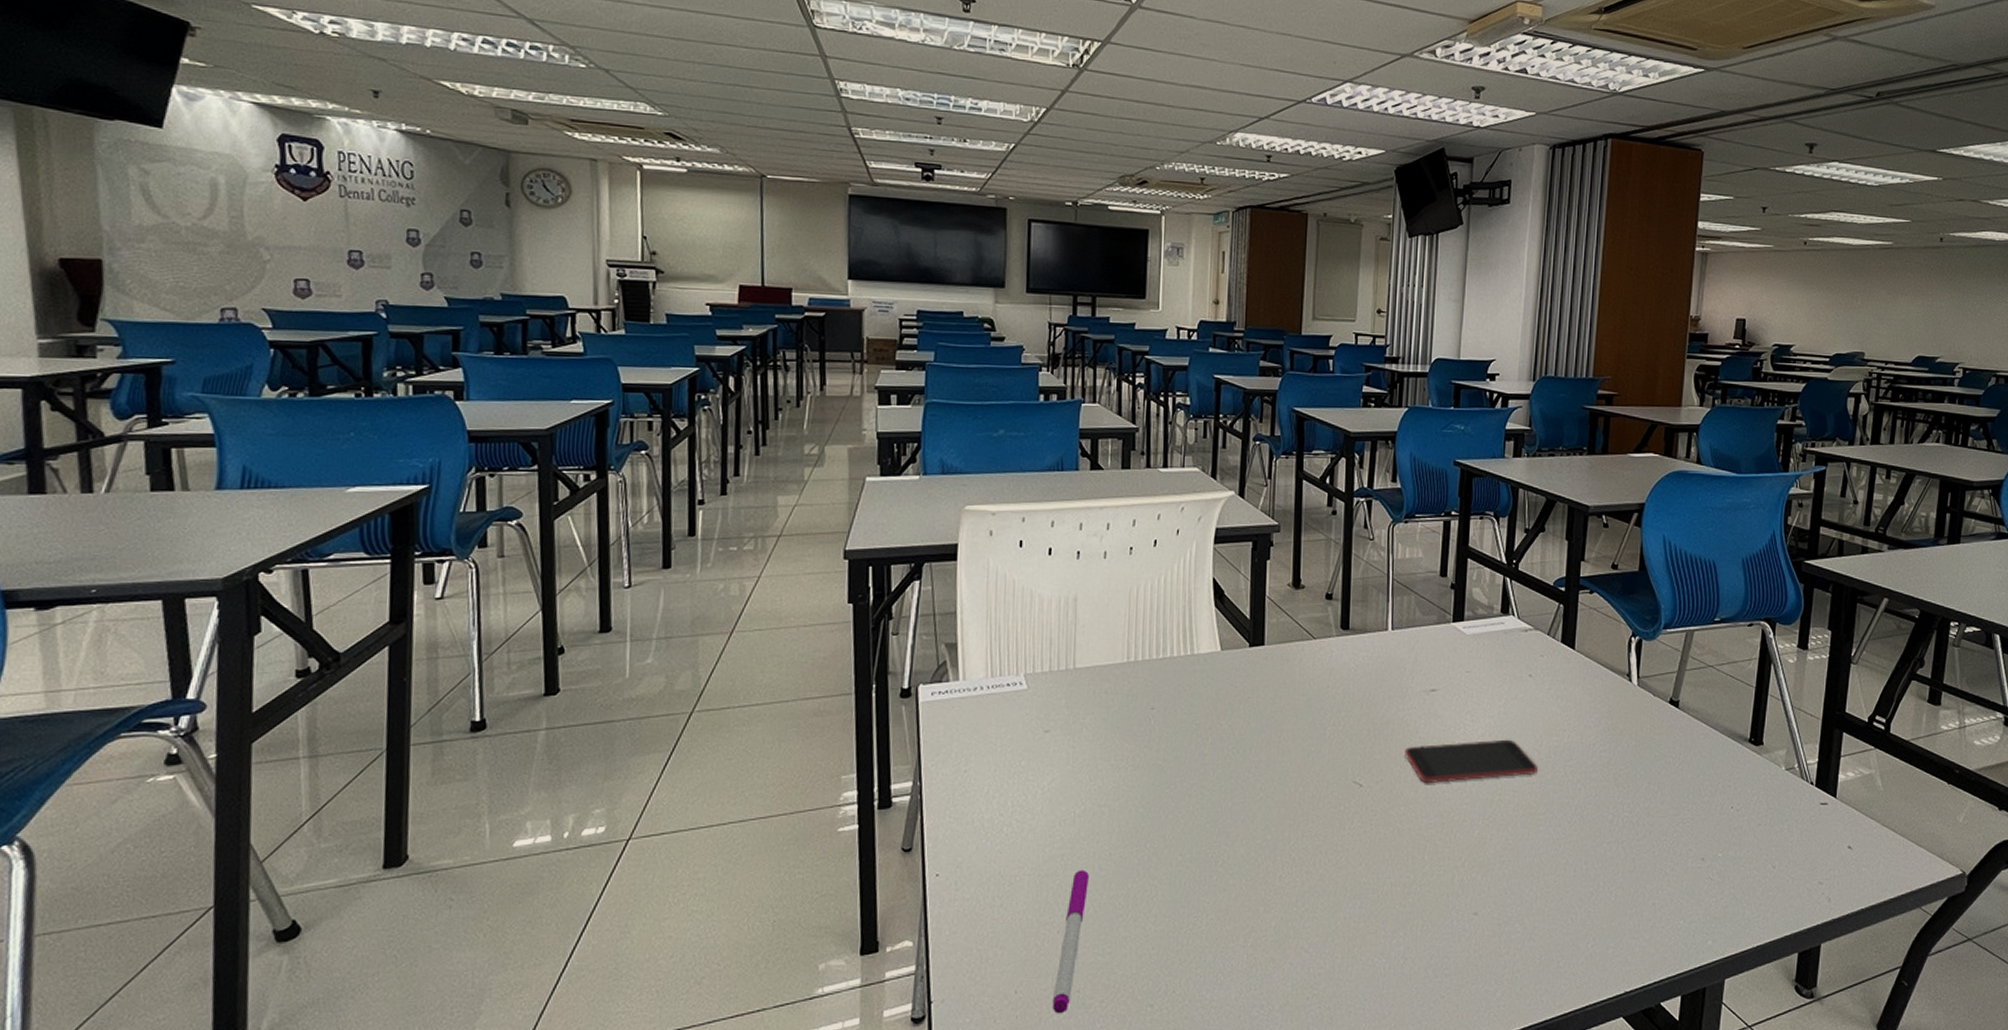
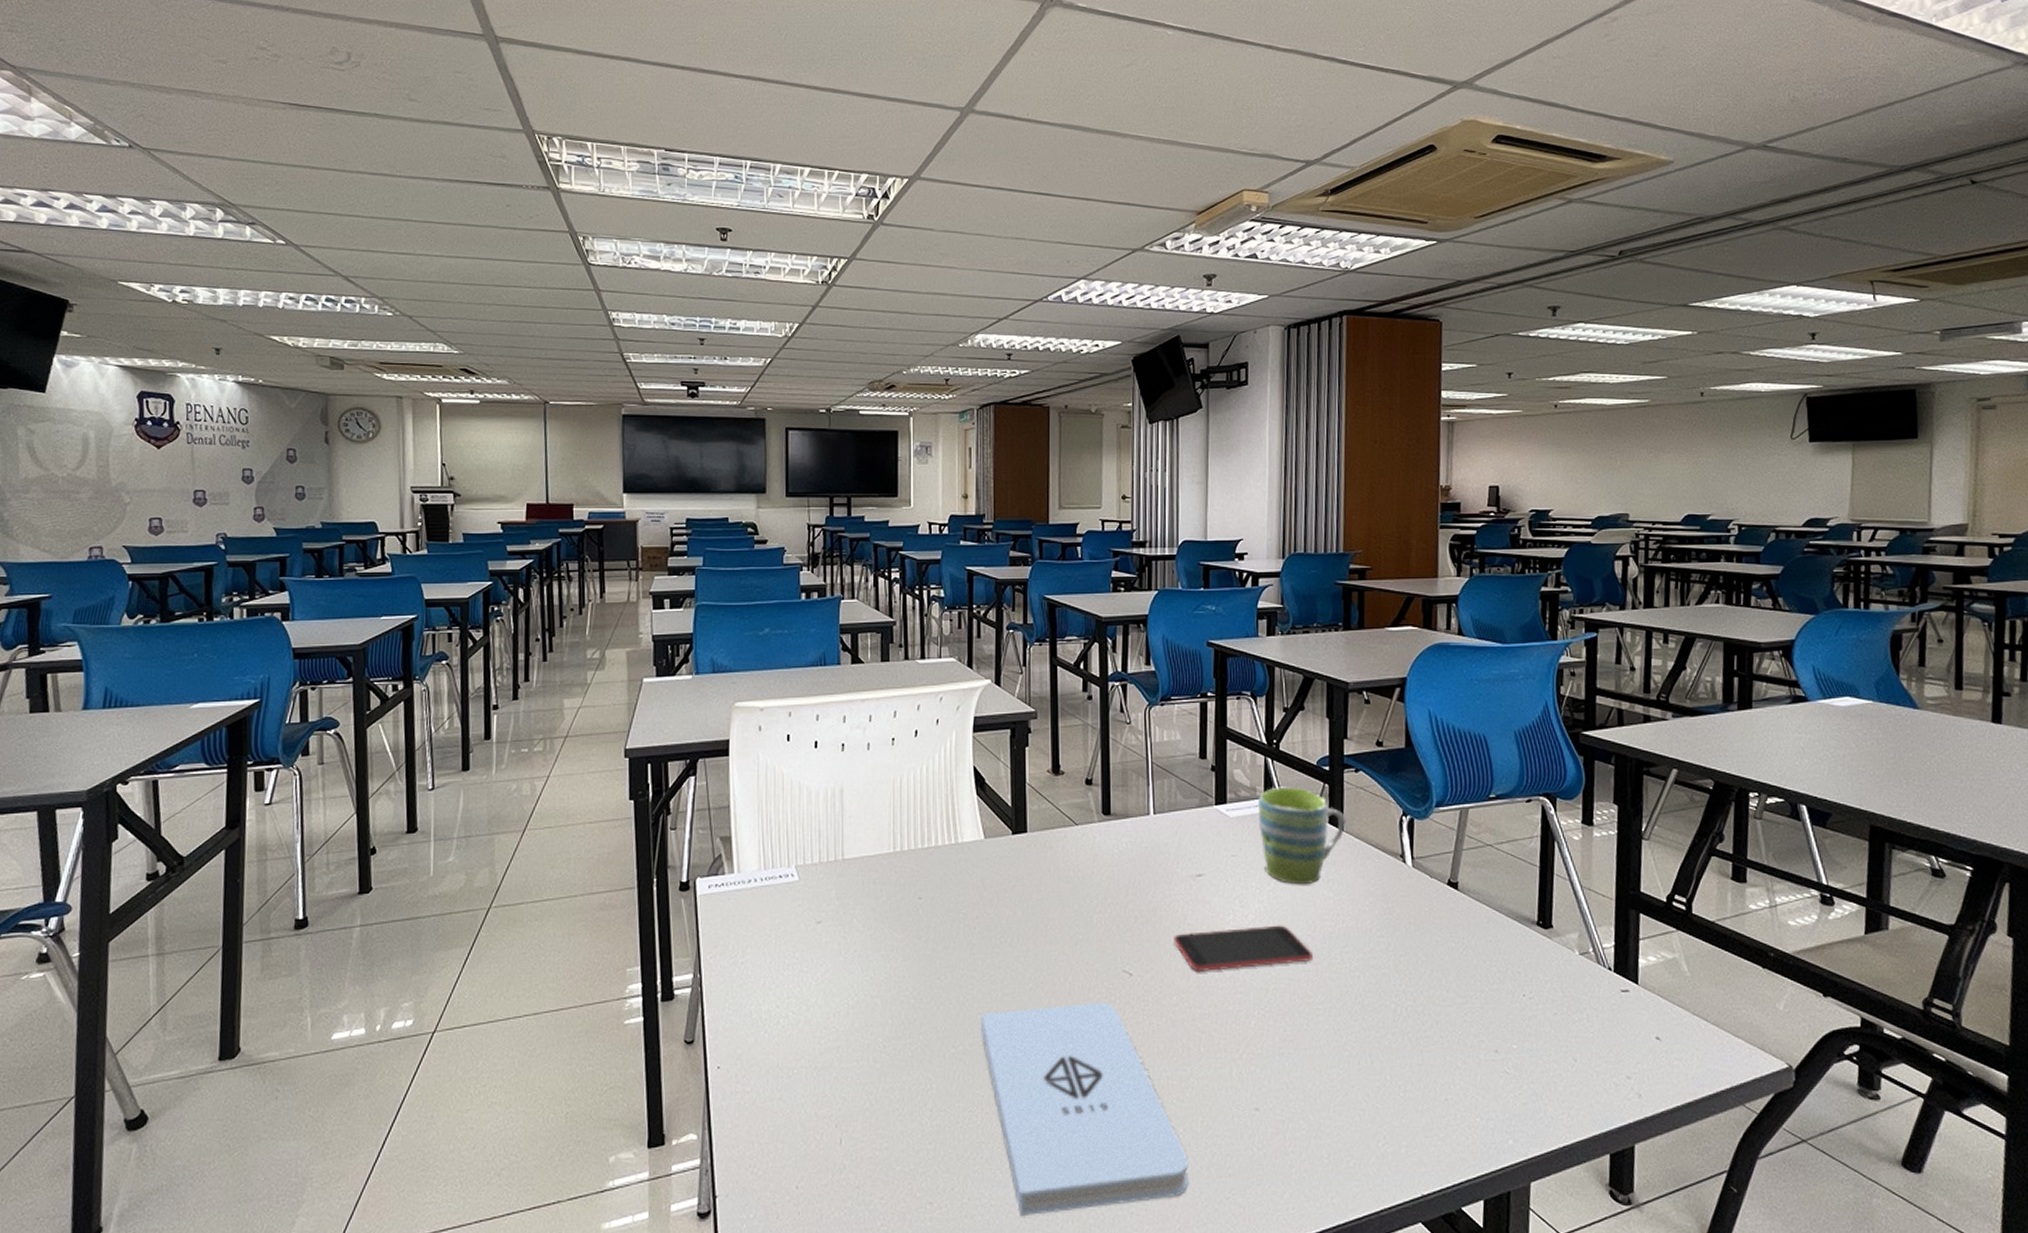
pen: present [1052,870,1089,1014] -> none [832,1062,864,1211]
notepad: none [1209,811,1407,1017] -> present [981,1002,1189,1217]
mug: none [1493,606,1578,701] -> present [1257,787,1347,885]

